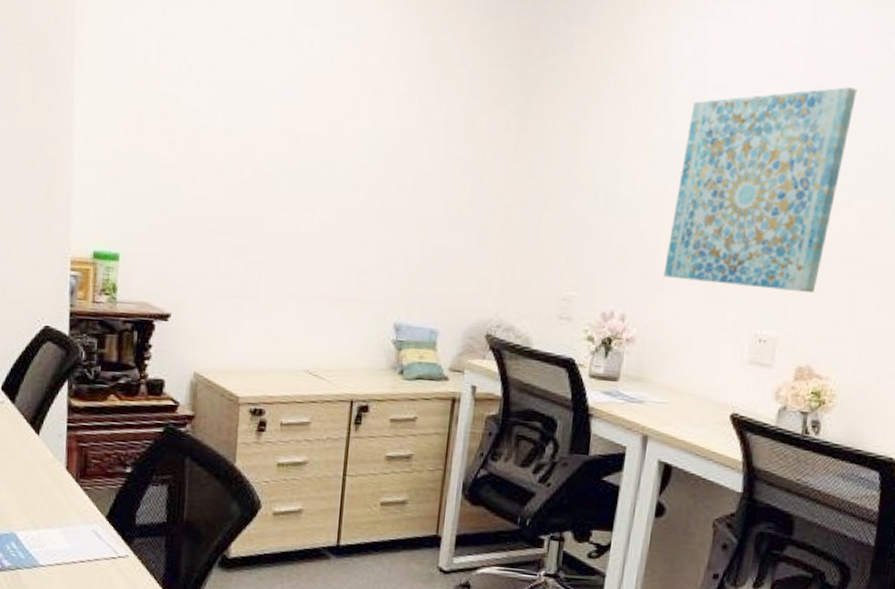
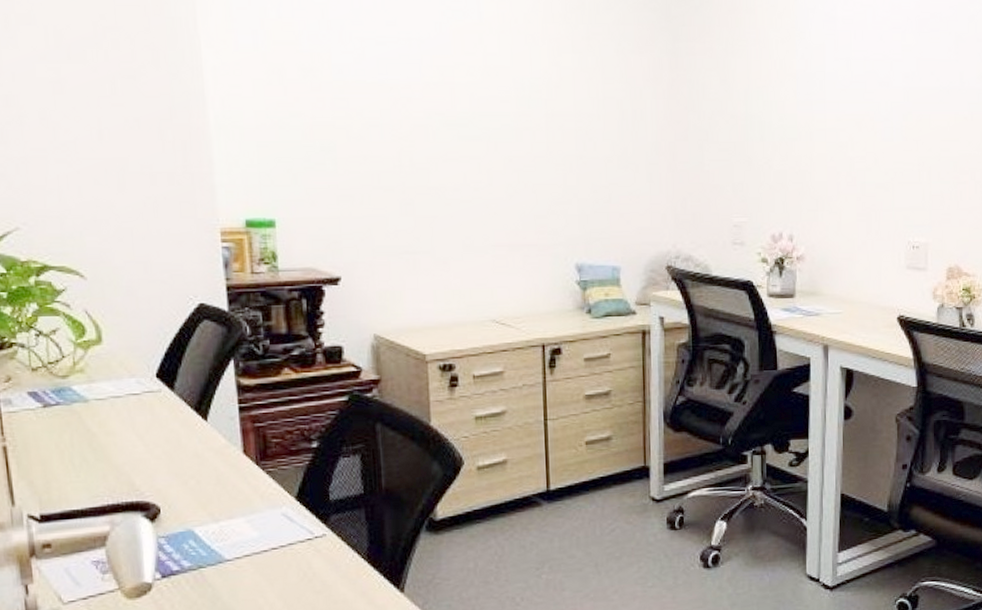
wall art: present [663,87,857,294] -> none [821,15,964,201]

